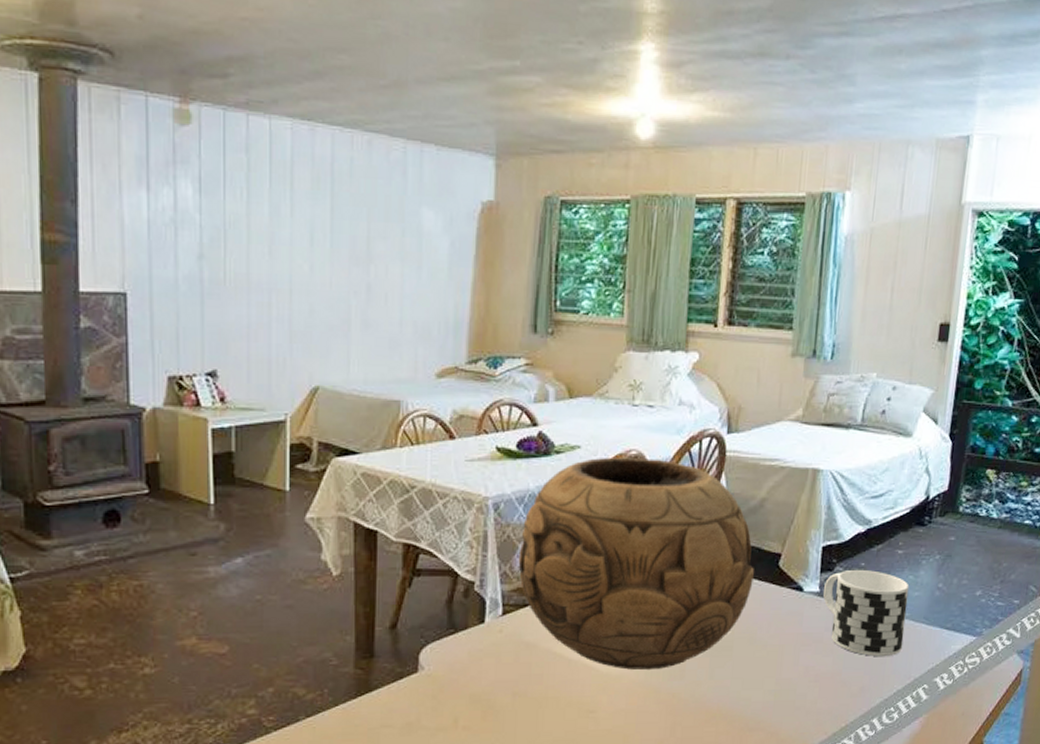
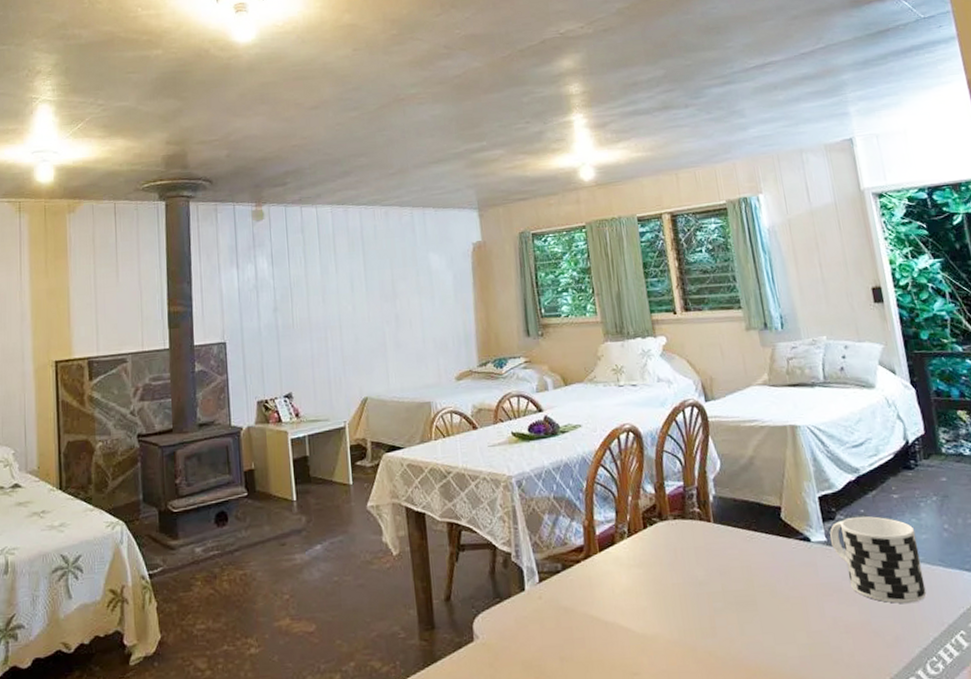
decorative bowl: present [518,457,754,671] -> none [544,430,761,630]

